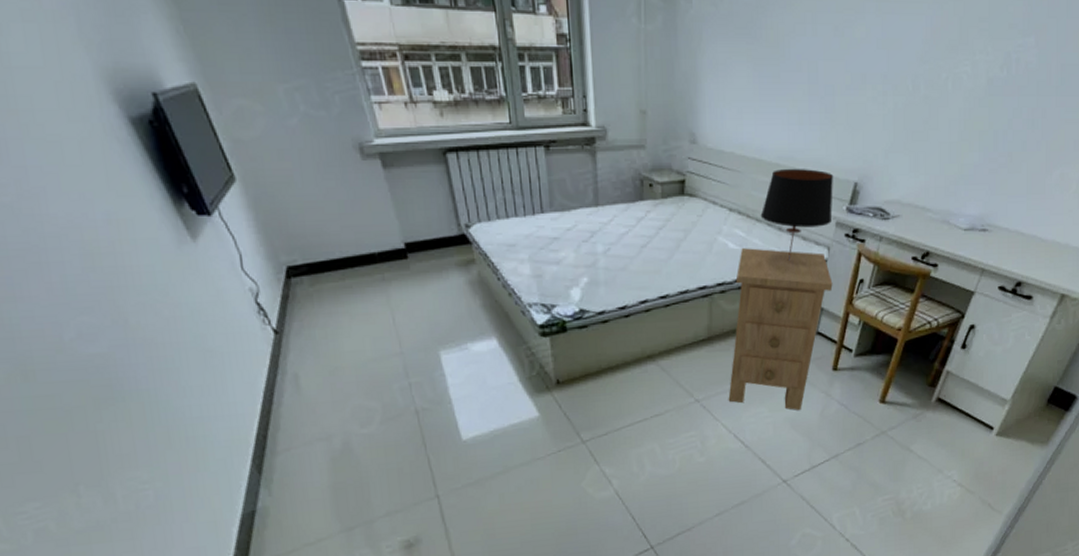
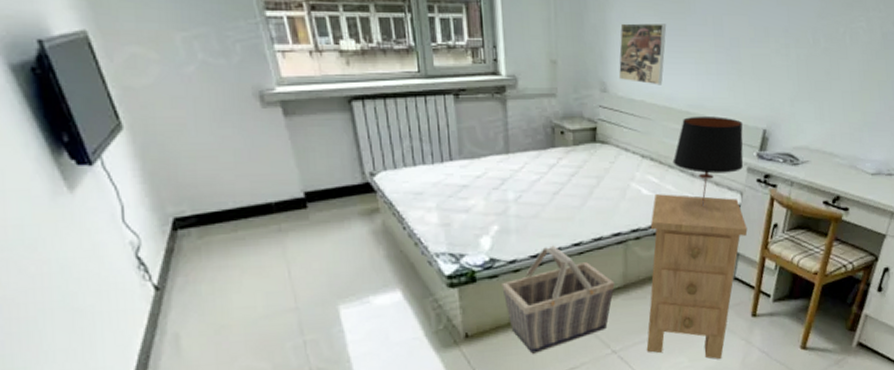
basket: none [591,297,699,401] -> present [502,245,615,354]
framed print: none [708,70,759,136] -> present [618,23,667,85]

